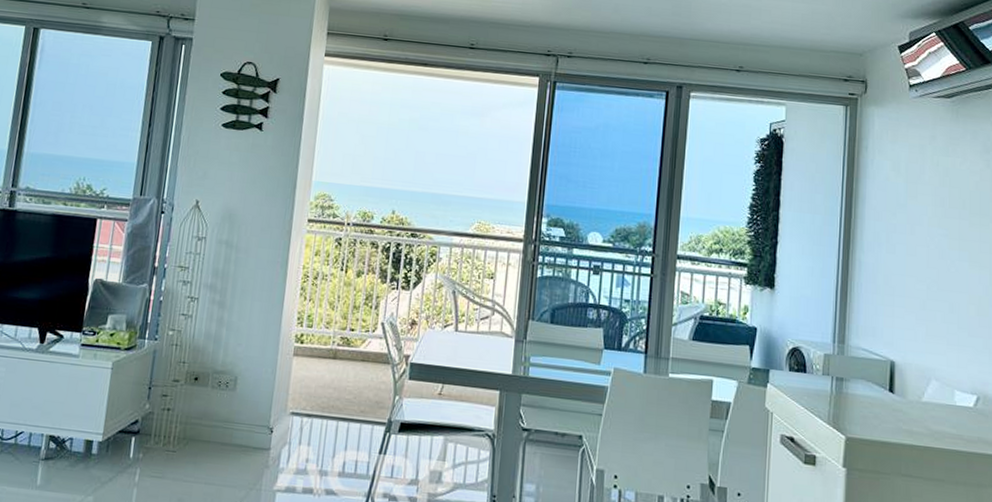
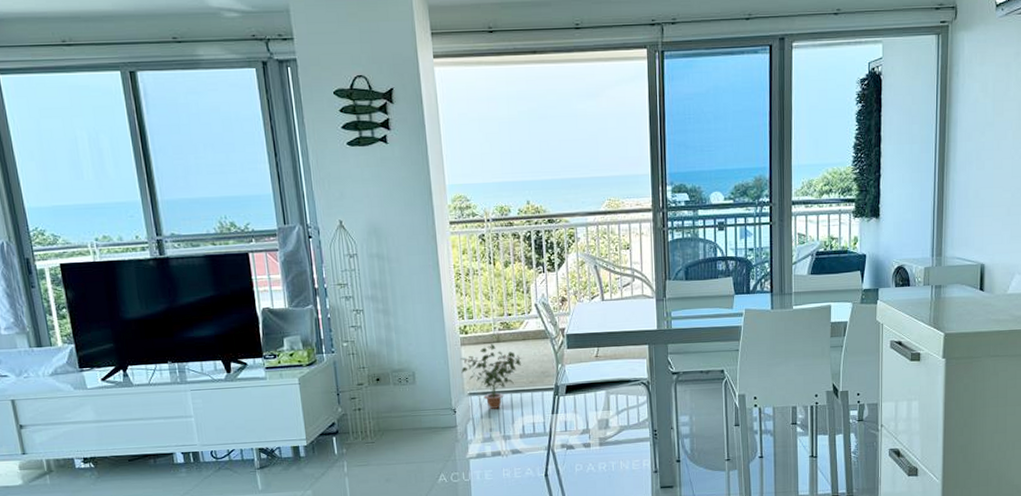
potted plant: none [288,359,357,436] -> present [460,343,522,409]

